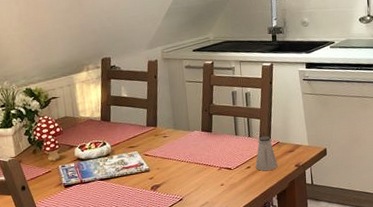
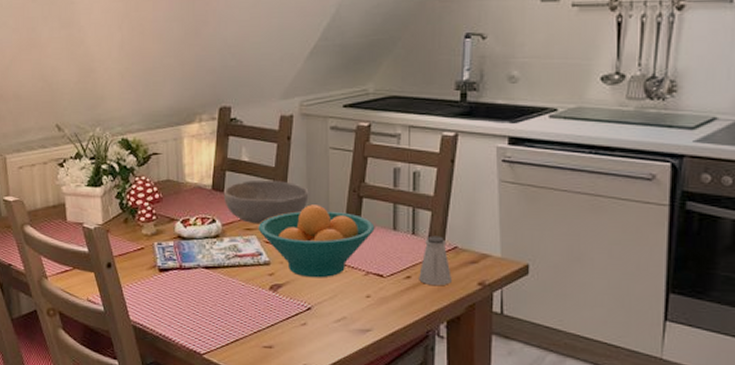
bowl: none [110,108,174,143] -> present [223,181,309,225]
fruit bowl: none [138,123,223,177] -> present [258,204,375,278]

